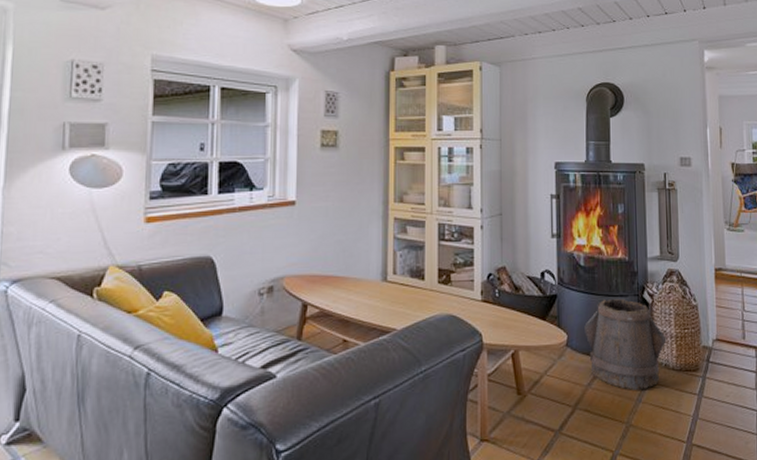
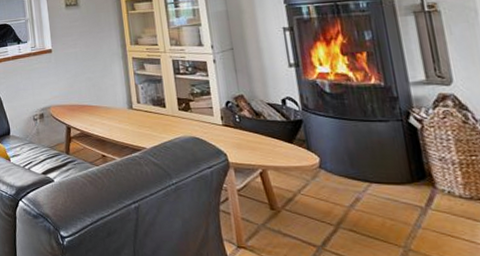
bucket: present [584,298,667,390] -> none [338,123,447,215]

